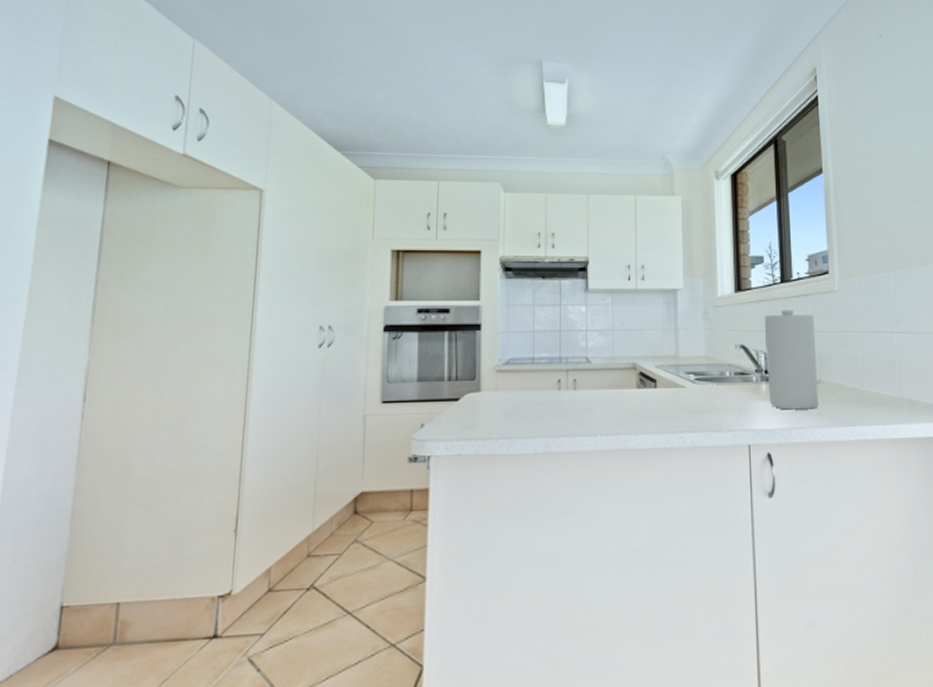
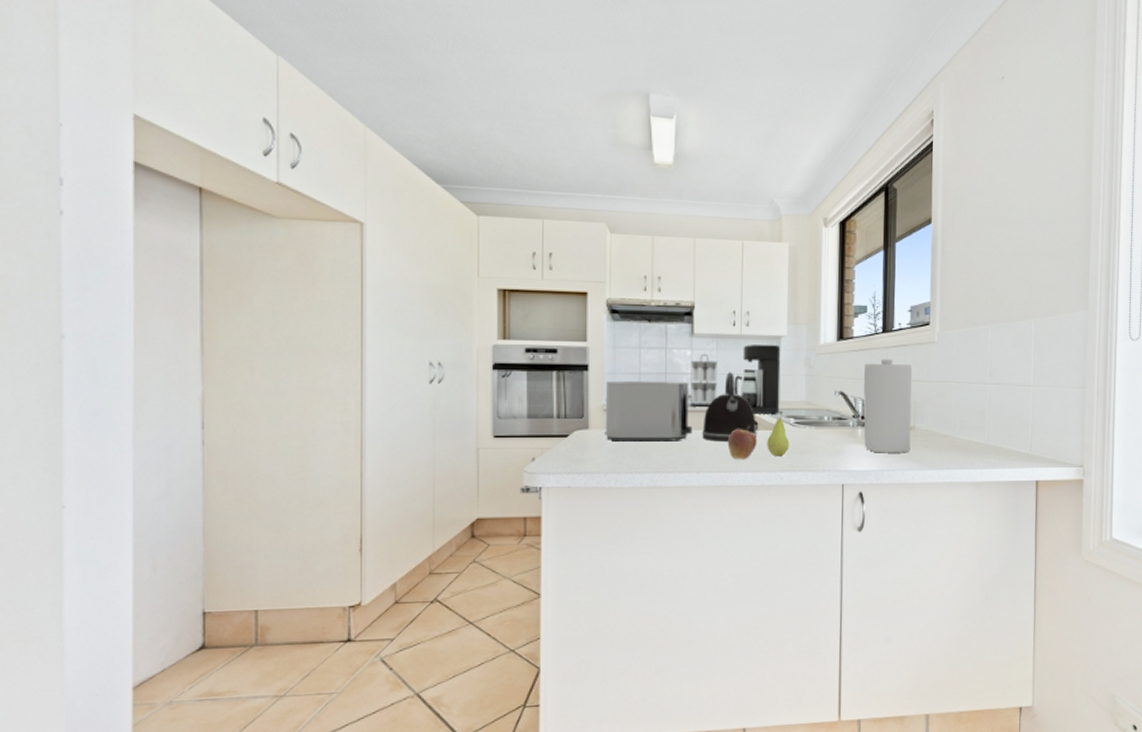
toaster: none [497,338,589,404] -> present [605,380,693,442]
spice rack: none [586,309,613,366] -> present [690,353,718,408]
kettle: none [597,328,657,403] -> present [701,372,758,443]
fruit: none [625,383,657,421] -> present [727,425,757,459]
coffee maker: none [630,299,679,371] -> present [734,345,781,414]
fruit: none [667,368,691,418] -> present [767,411,790,458]

